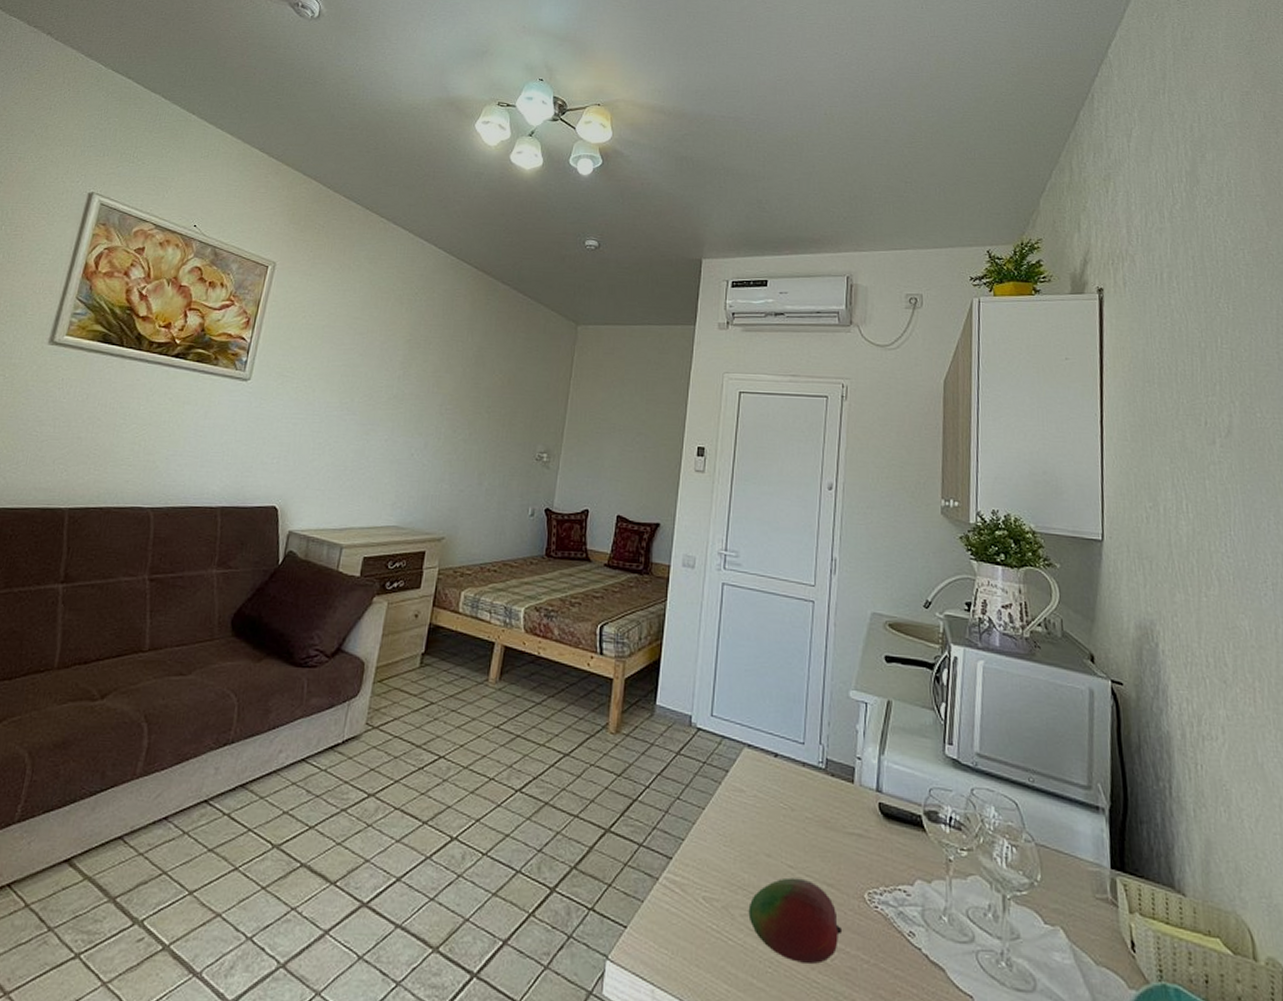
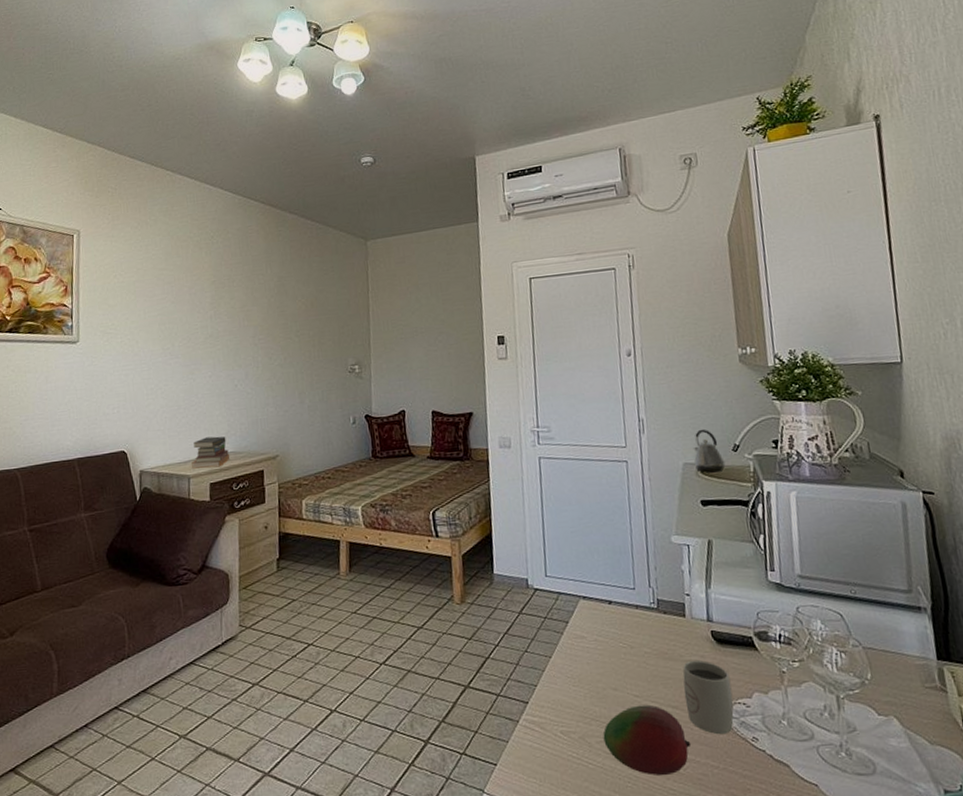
books: none [347,506,392,541] -> present [192,436,230,469]
mug: none [842,834,894,924] -> present [683,661,734,735]
kettle: none [882,578,915,628] -> present [693,429,725,473]

